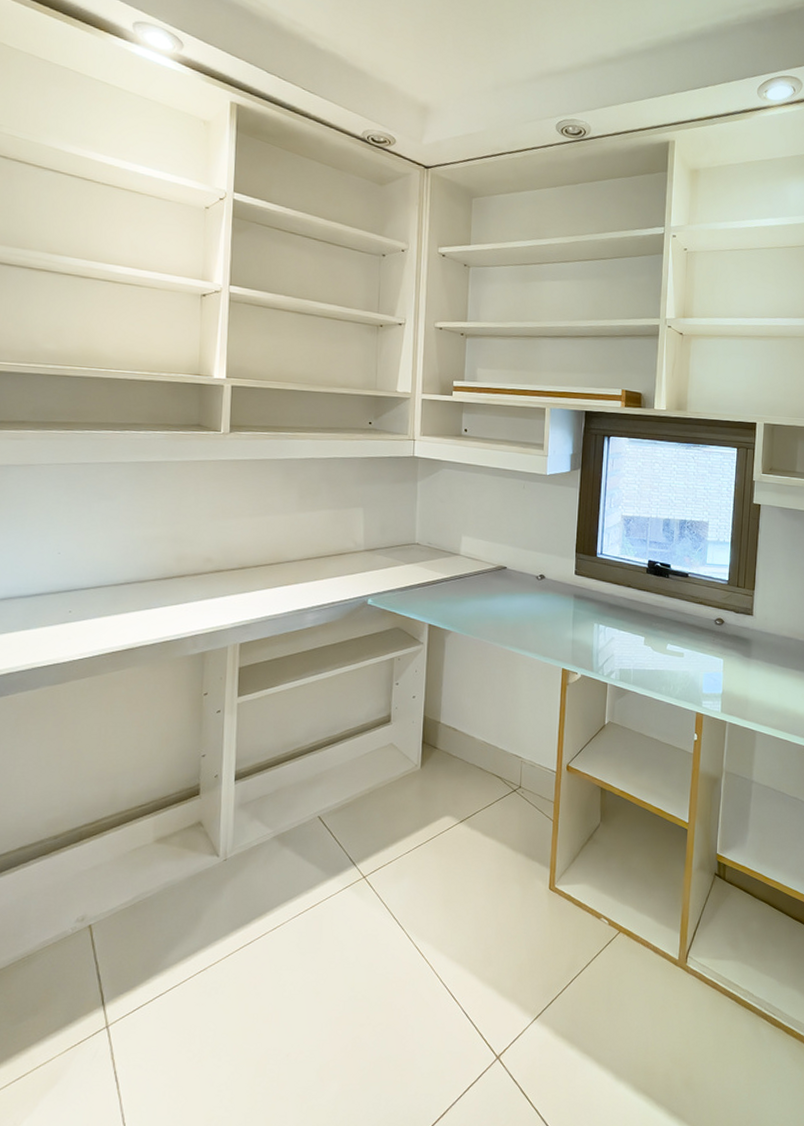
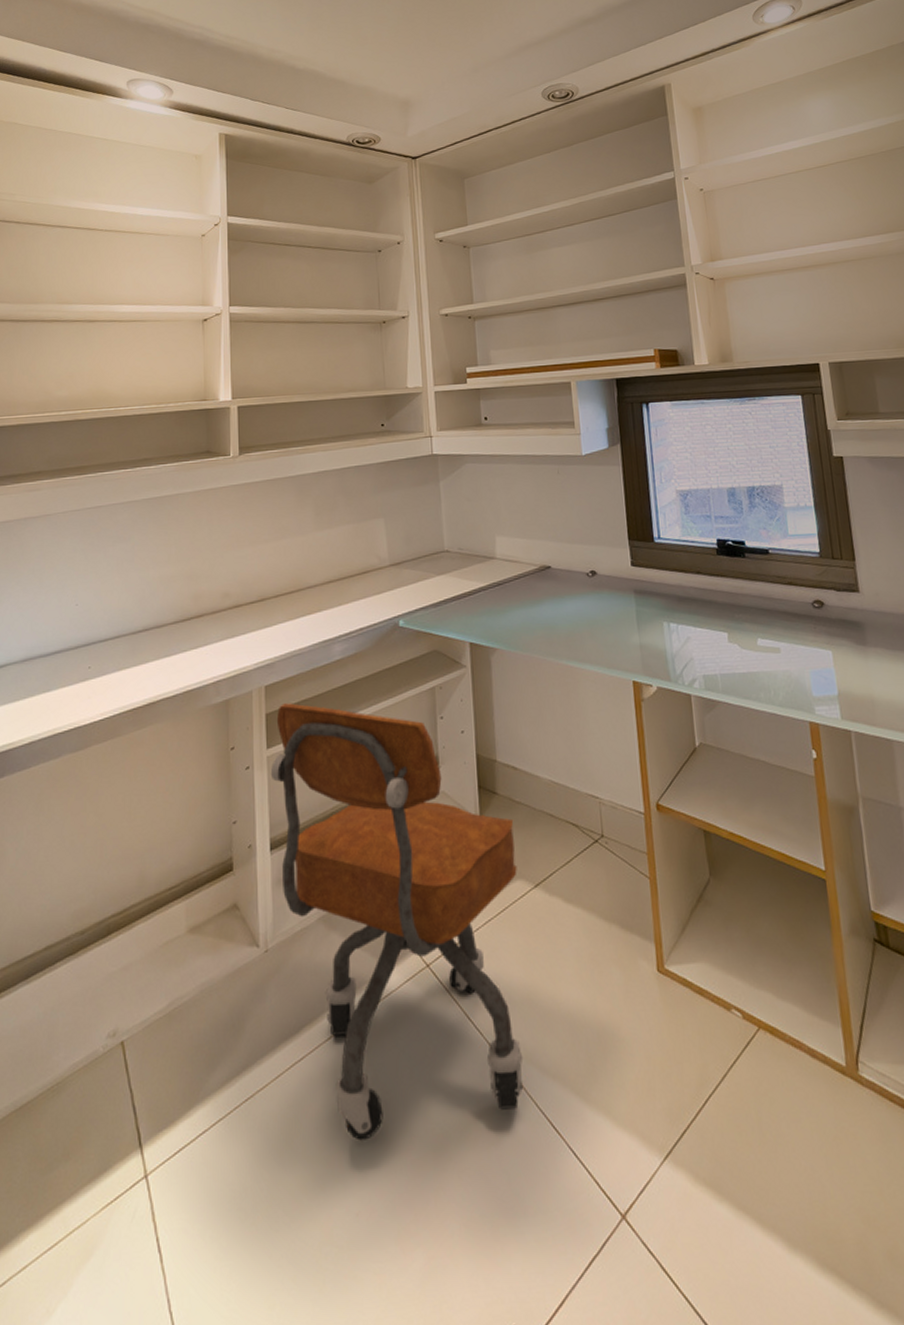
office chair: none [239,660,449,1003] -> present [270,703,524,1141]

